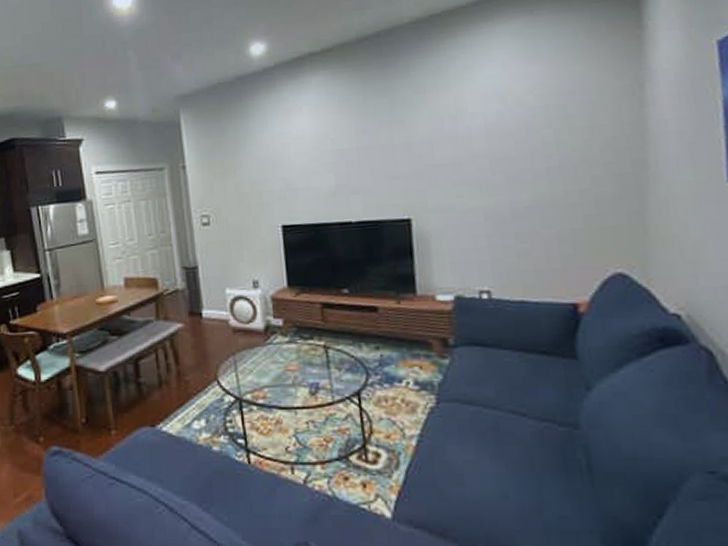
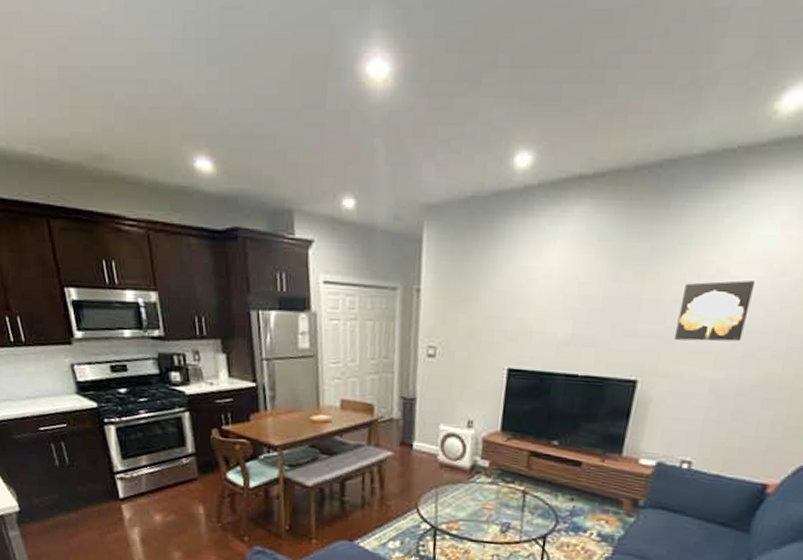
wall art: none [431,115,500,176] -> present [675,280,756,342]

